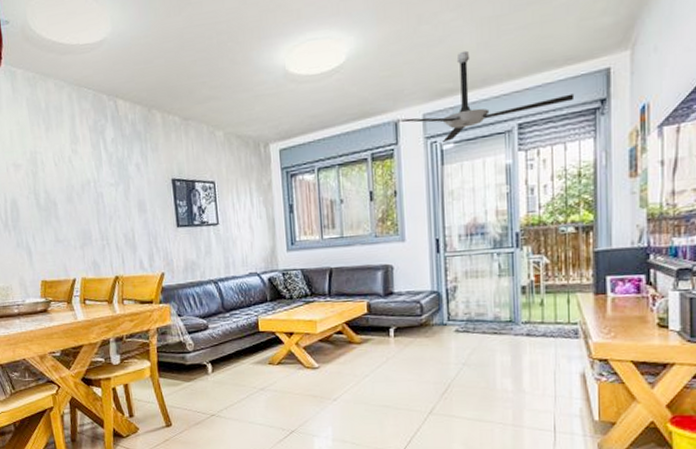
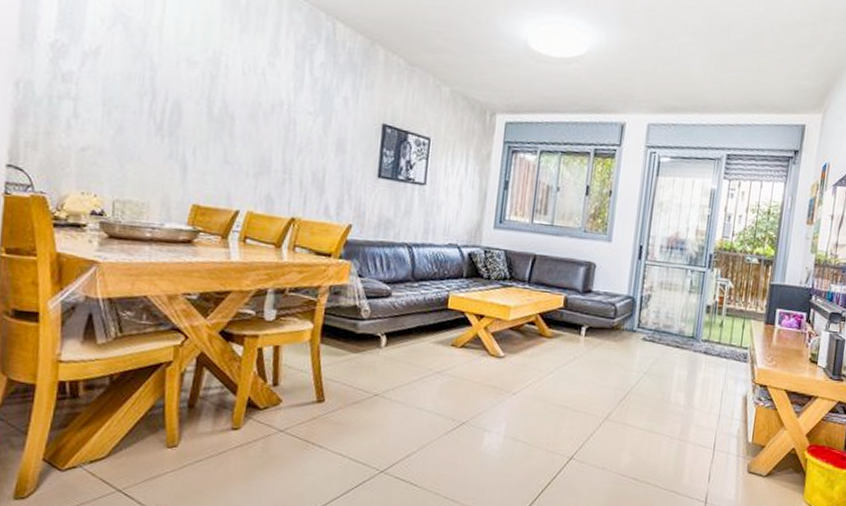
ceiling fan: present [398,50,575,142] -> none [625,75,776,155]

